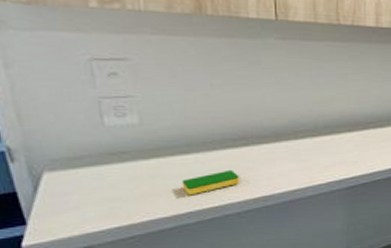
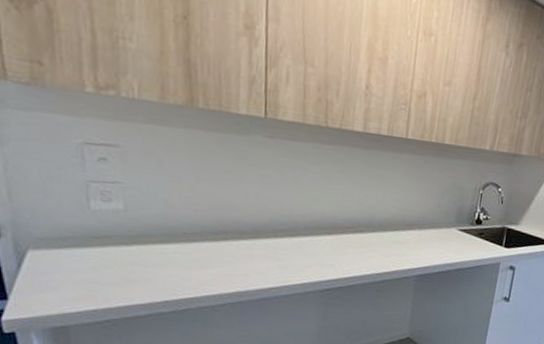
dish sponge: present [181,169,240,196] -> none [160,262,217,285]

